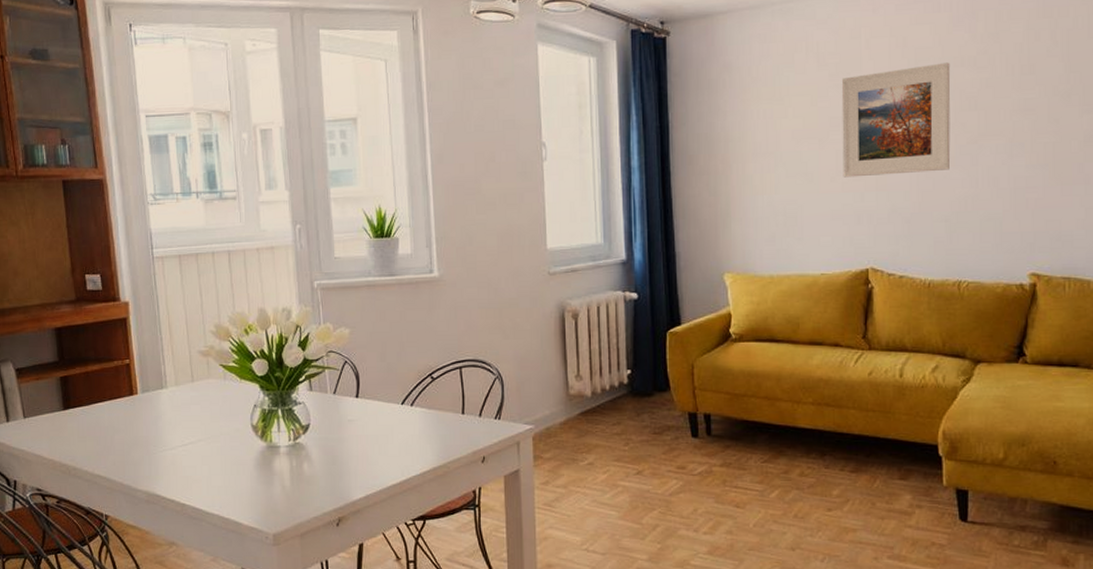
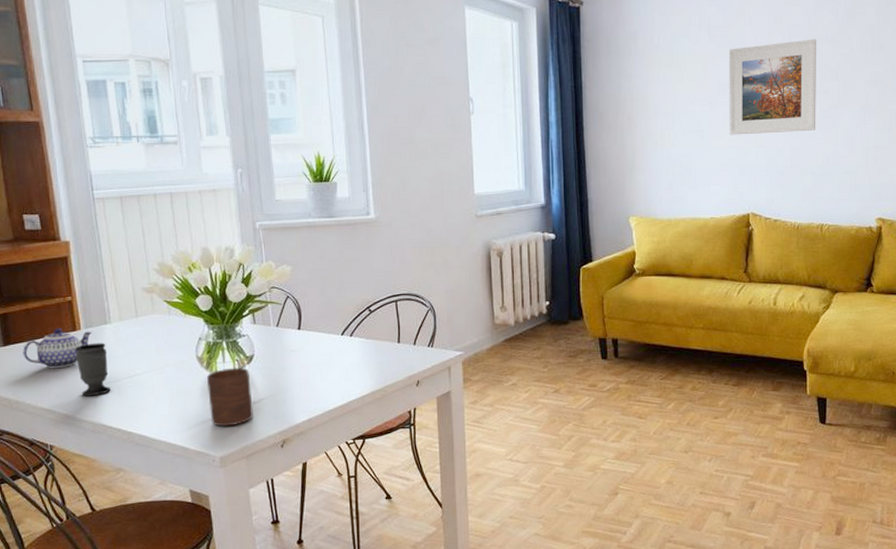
teapot: none [81,392,148,435] -> present [23,328,92,369]
cup: none [131,408,165,464] -> present [74,343,111,396]
cup: none [262,437,308,501] -> present [207,367,253,427]

